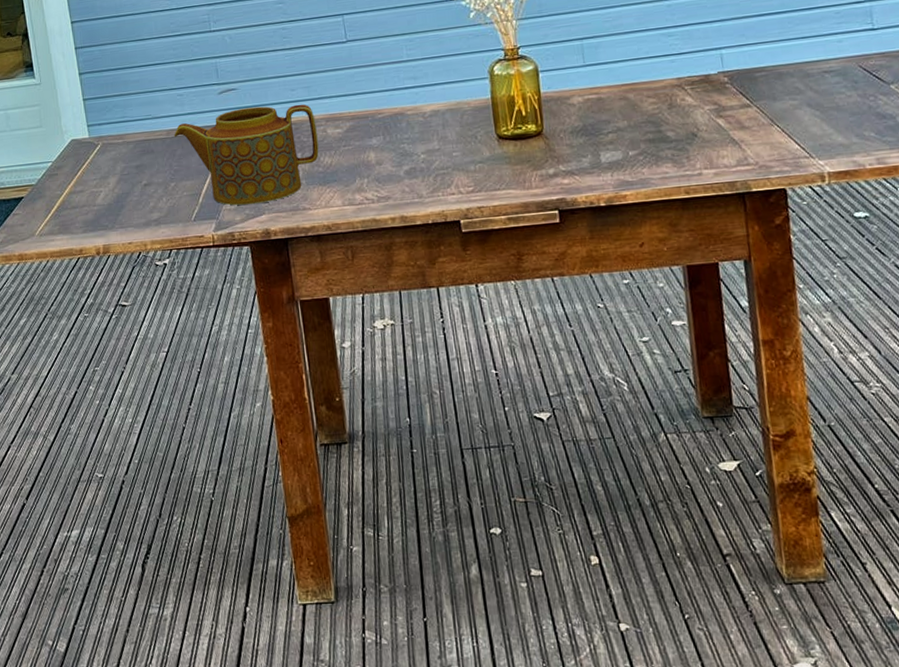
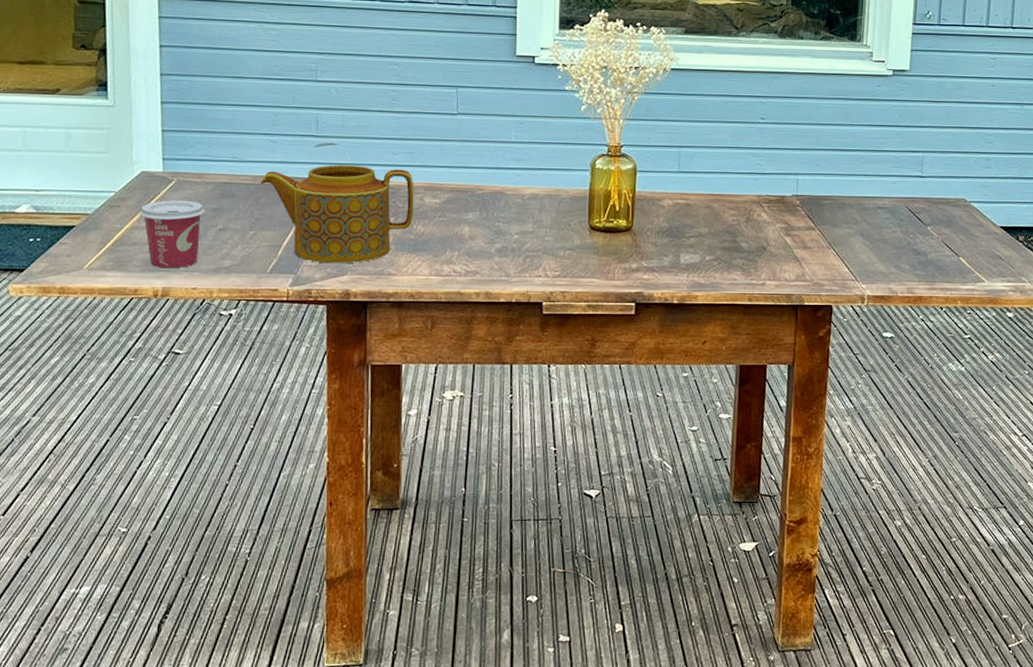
cup: none [75,161,130,227] -> present [140,200,206,268]

